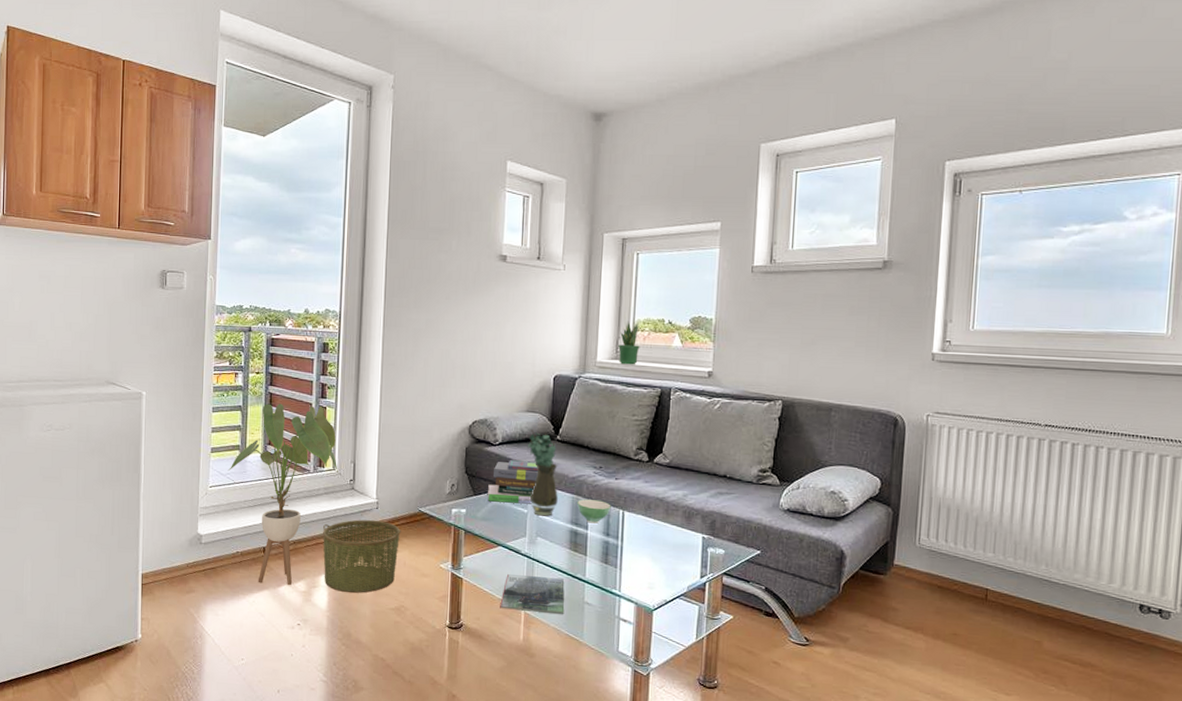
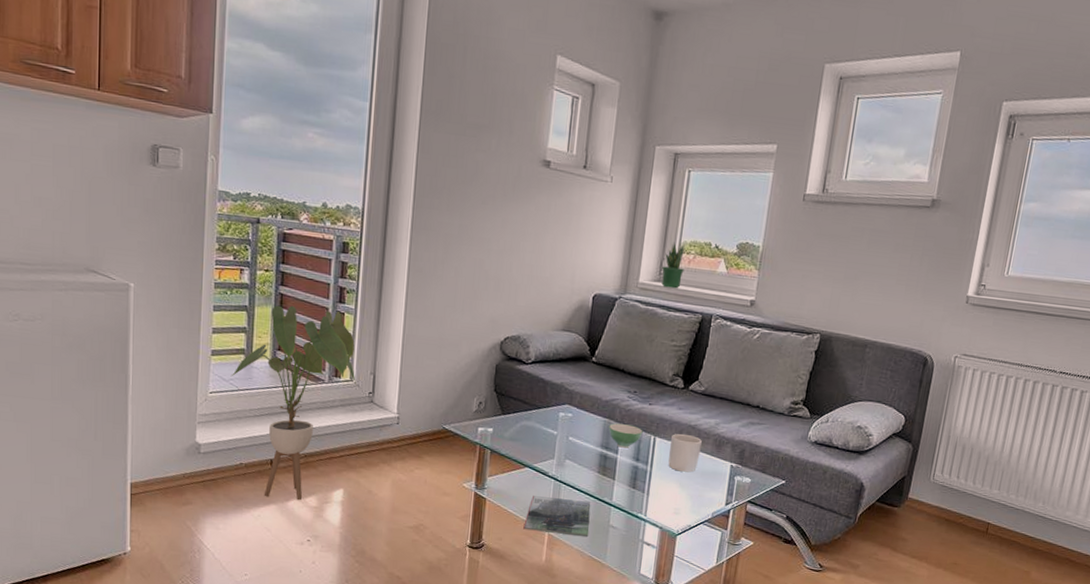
basket: present [322,519,401,593] -> none [336,434,423,510]
books: present [488,460,539,504] -> none [516,380,572,426]
vase: present [528,429,558,516] -> none [561,349,592,439]
mug: none [638,506,672,546] -> present [668,433,703,473]

